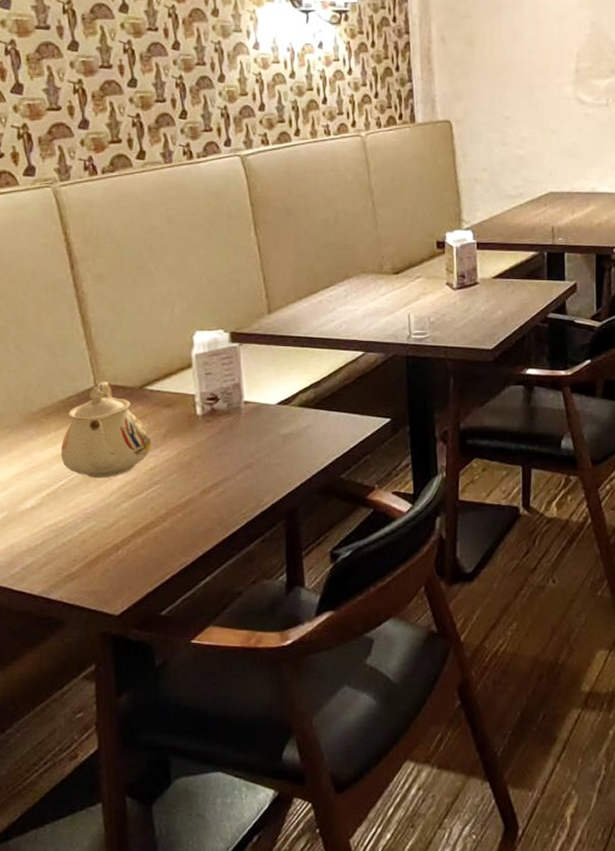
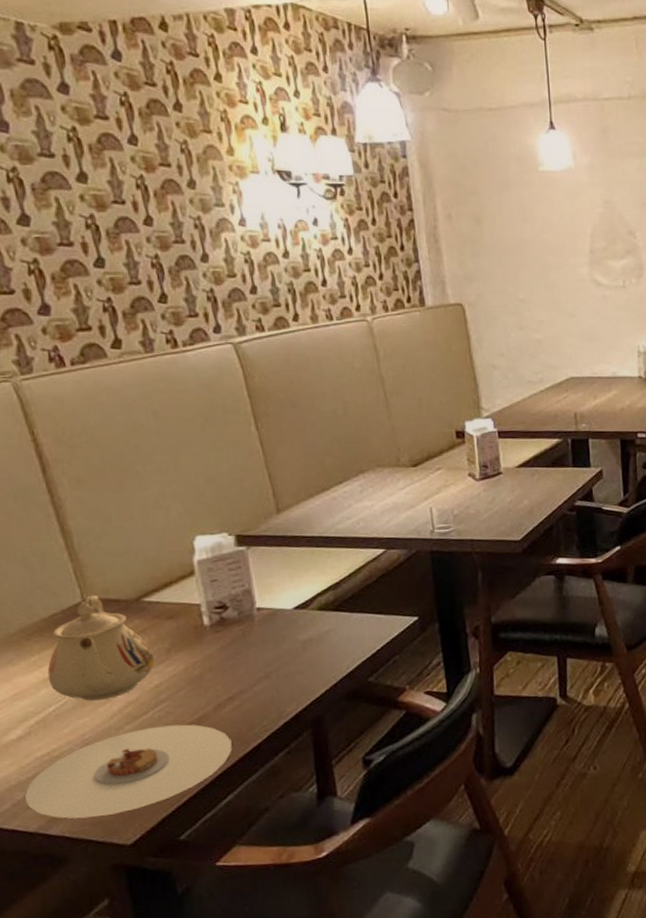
plate: none [32,506,213,587] -> present [24,724,232,819]

